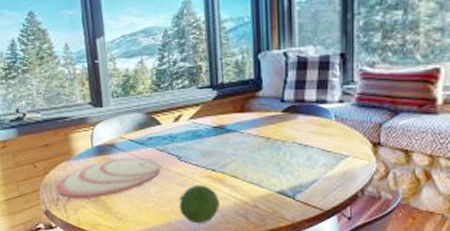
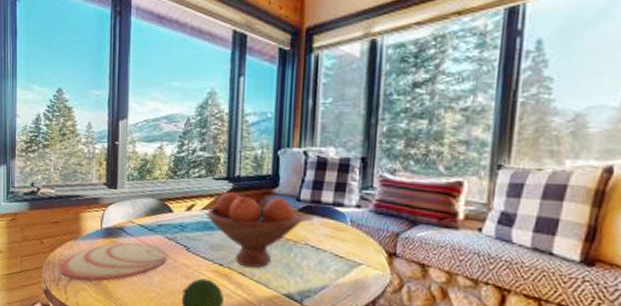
fruit bowl: none [194,99,290,170] -> present [207,191,304,268]

